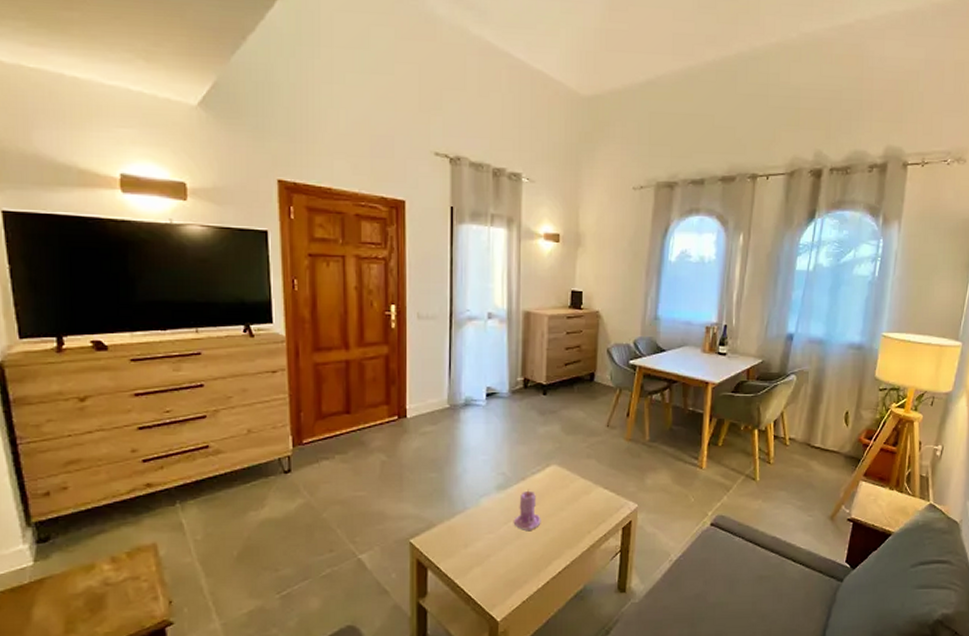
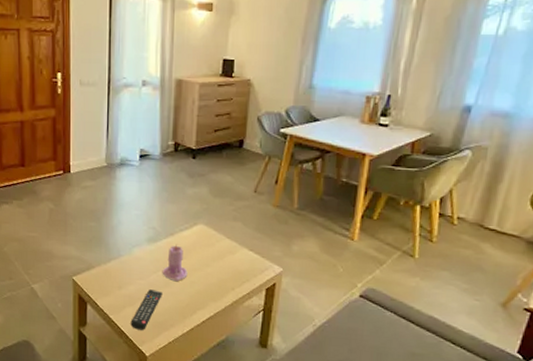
remote control: none [479,543,514,592] -> present [130,289,163,330]

